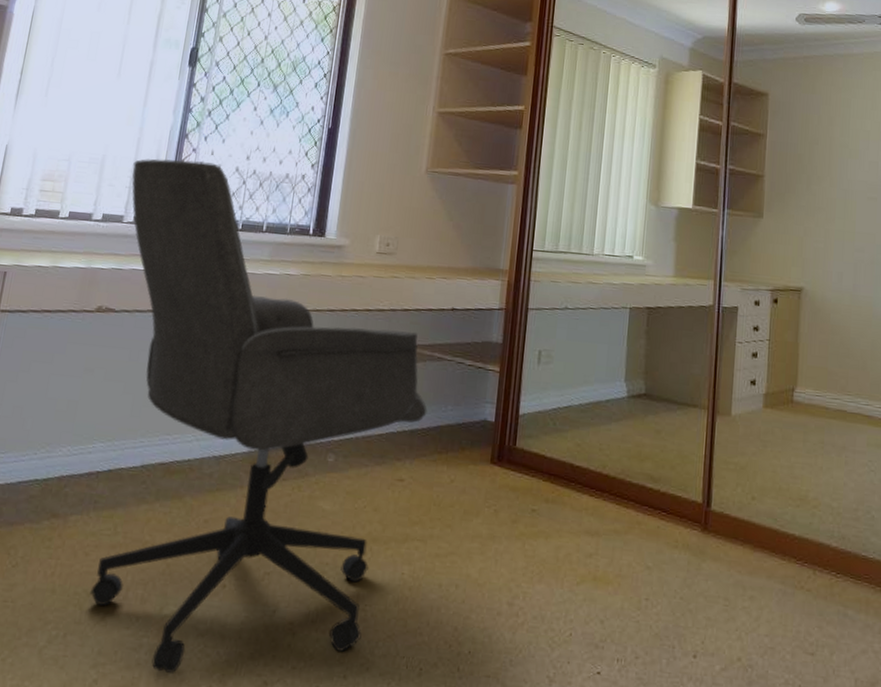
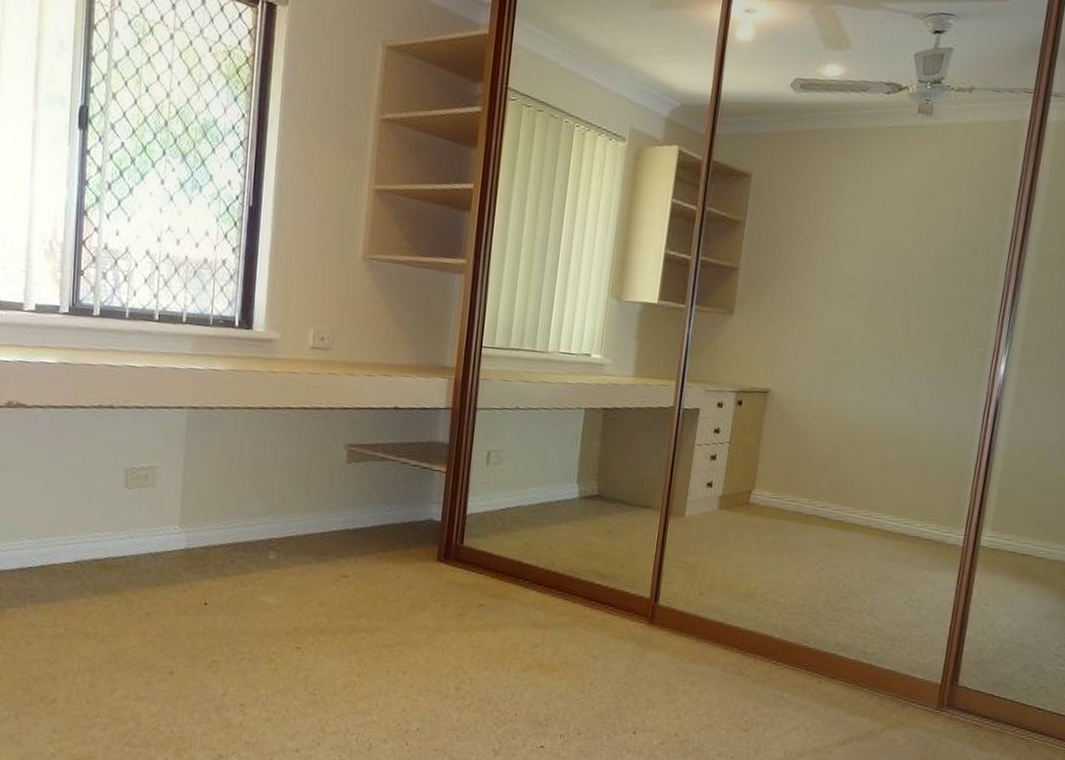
office chair: present [90,158,428,673] -> none [27,238,371,748]

